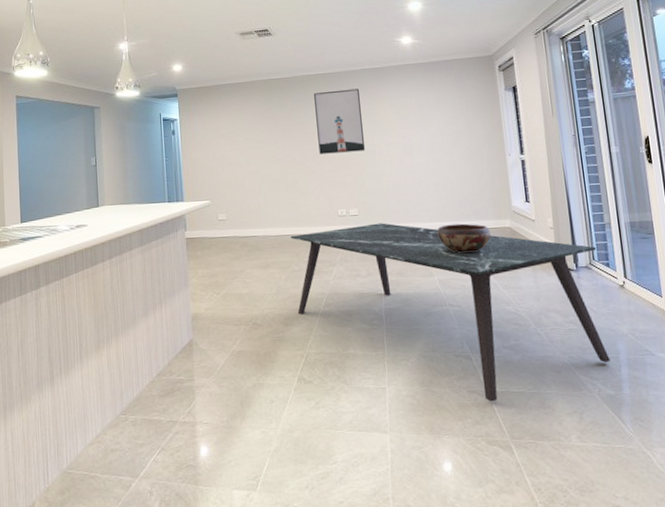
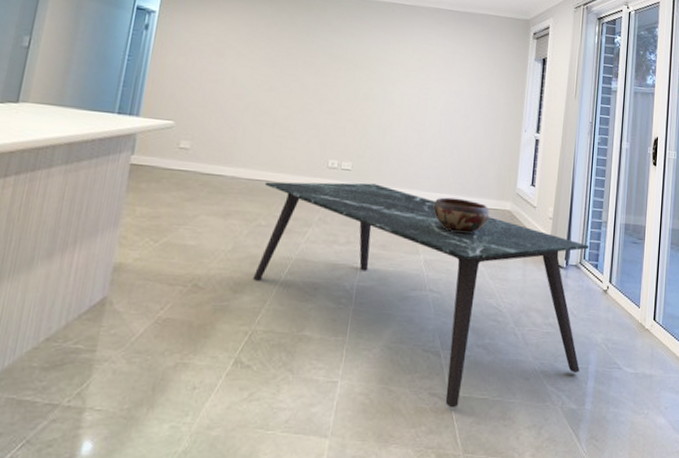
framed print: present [314,88,366,154] -> none [322,17,383,97]

